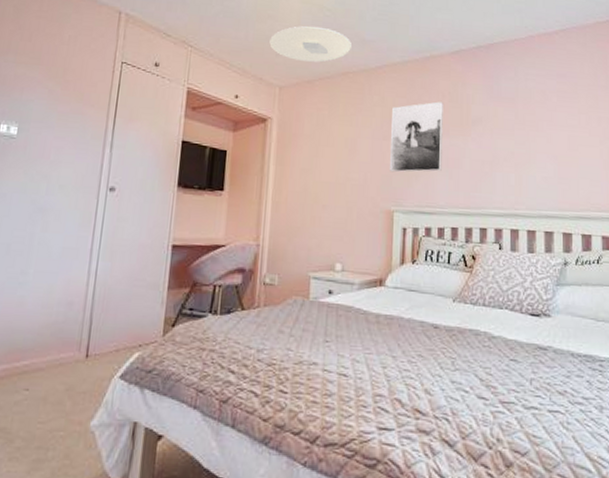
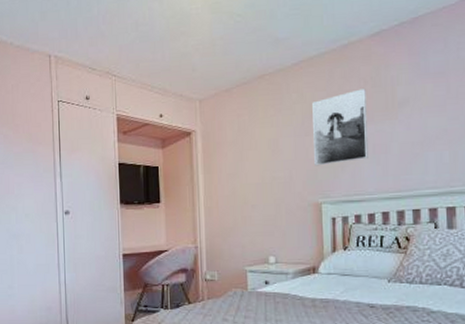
ceiling light: present [269,26,352,62] -> none [185,34,265,72]

